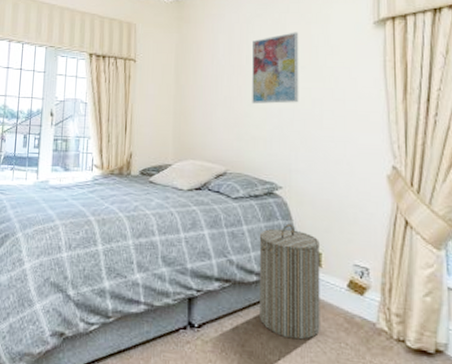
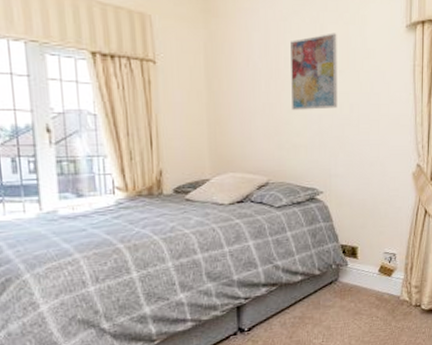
laundry hamper: present [259,223,320,340] -> none [302,225,356,323]

